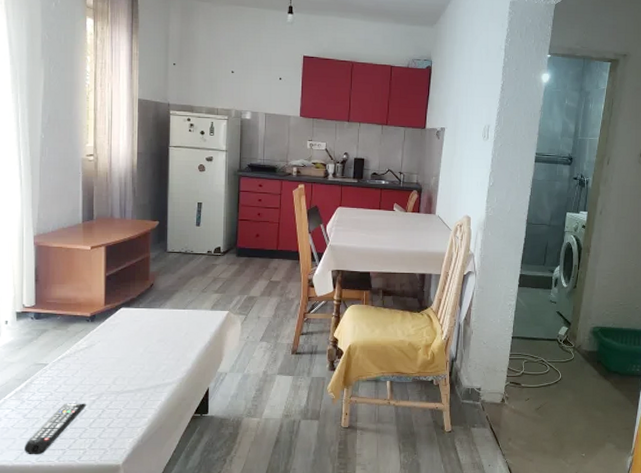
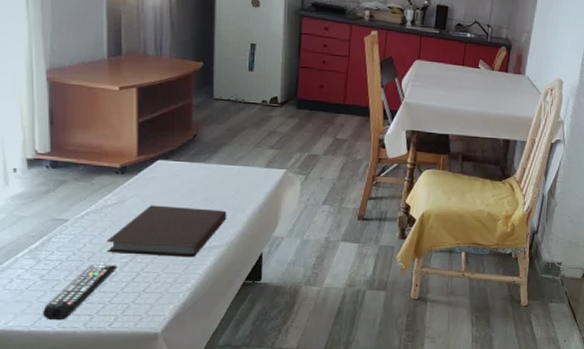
notebook: none [77,348,179,394] -> present [106,205,227,258]

